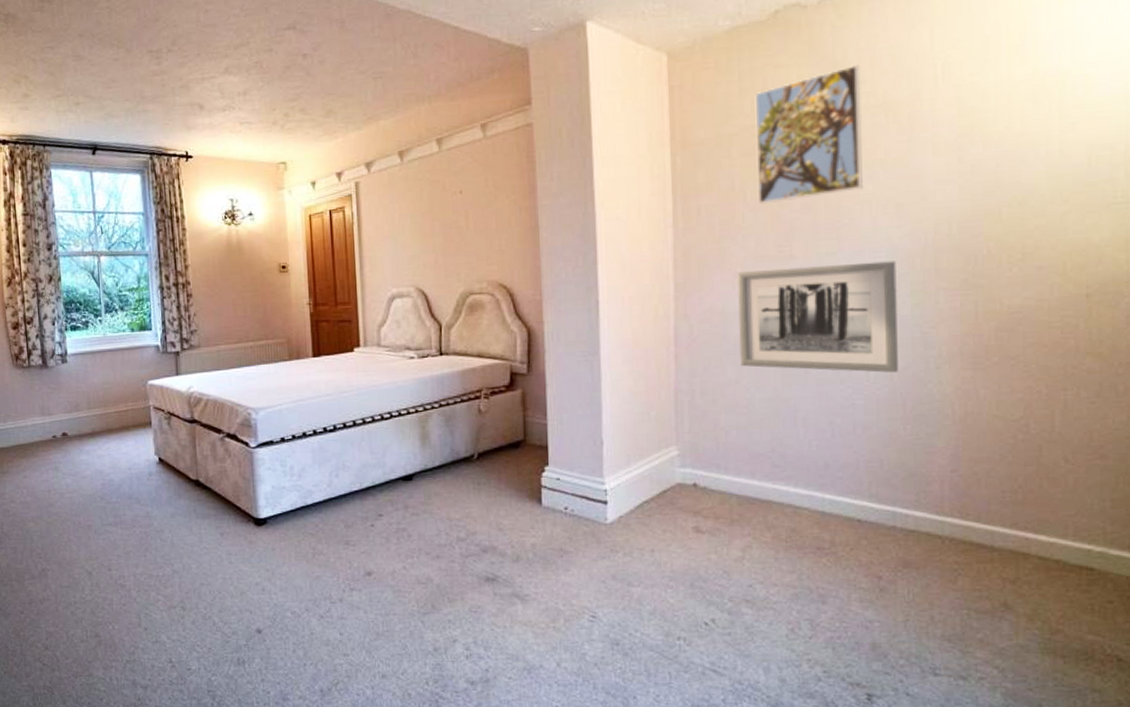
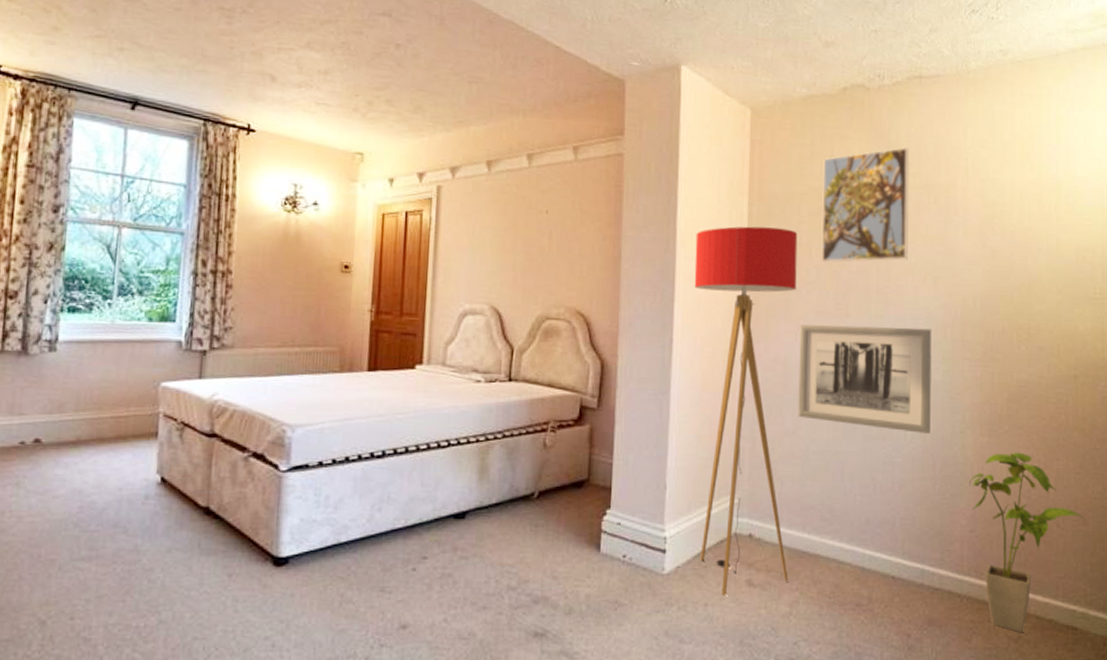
floor lamp: none [615,174,739,543] -> present [694,226,798,597]
house plant: none [948,384,1105,574] -> present [968,452,1086,633]

